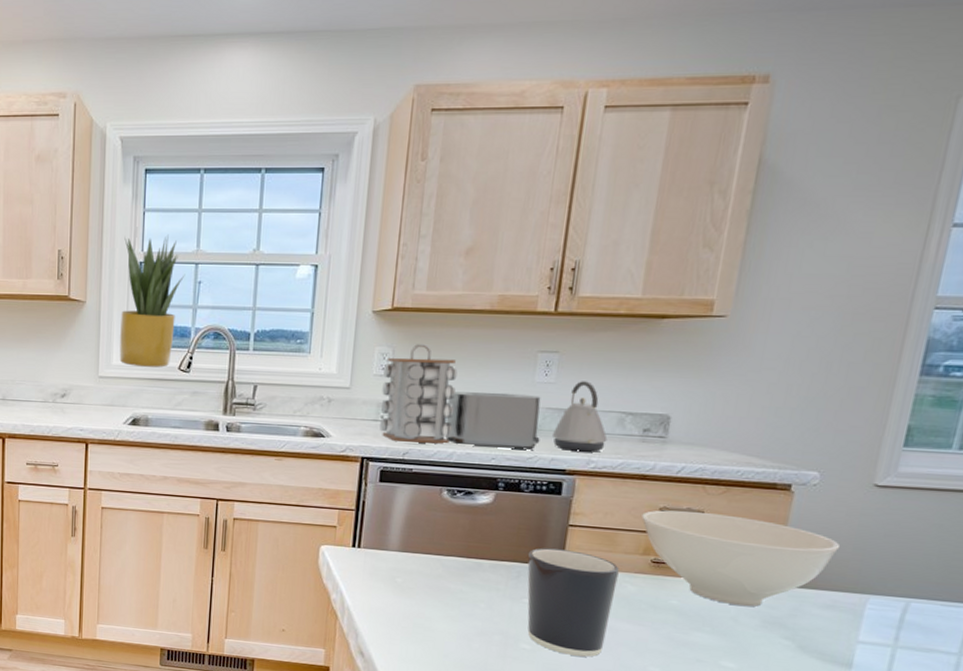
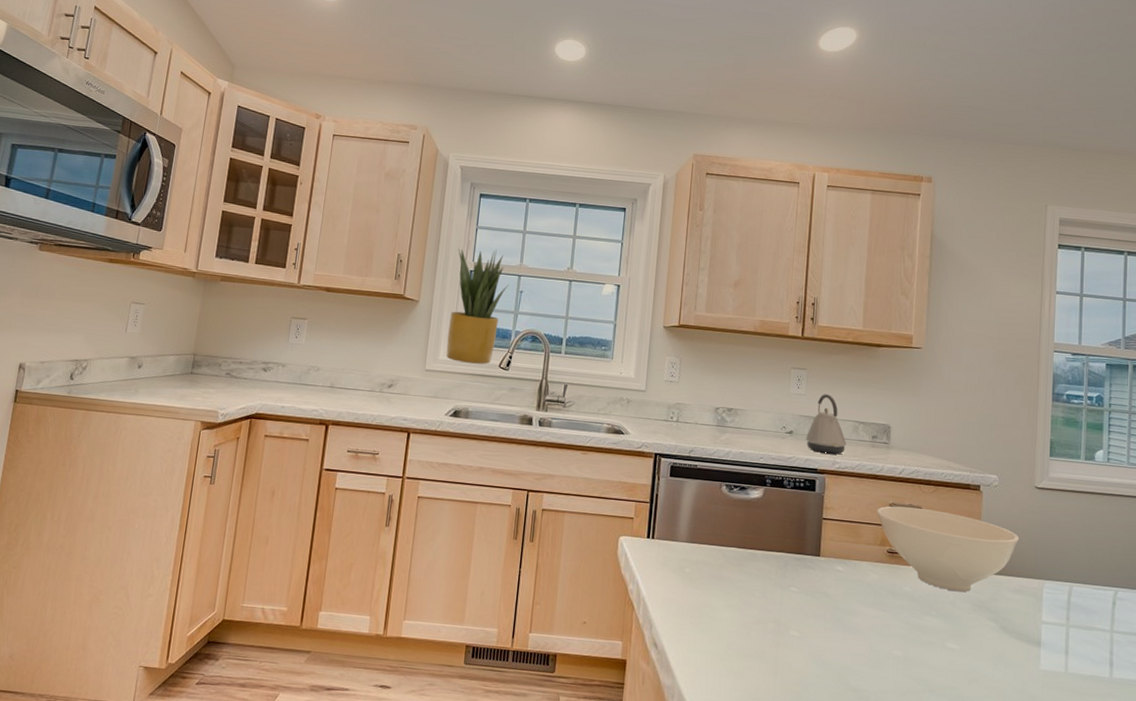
spice rack: present [380,343,458,446] -> none [670,355,731,445]
toaster: present [445,391,541,451] -> none [723,398,797,452]
mug: present [527,548,620,657] -> none [792,539,864,643]

